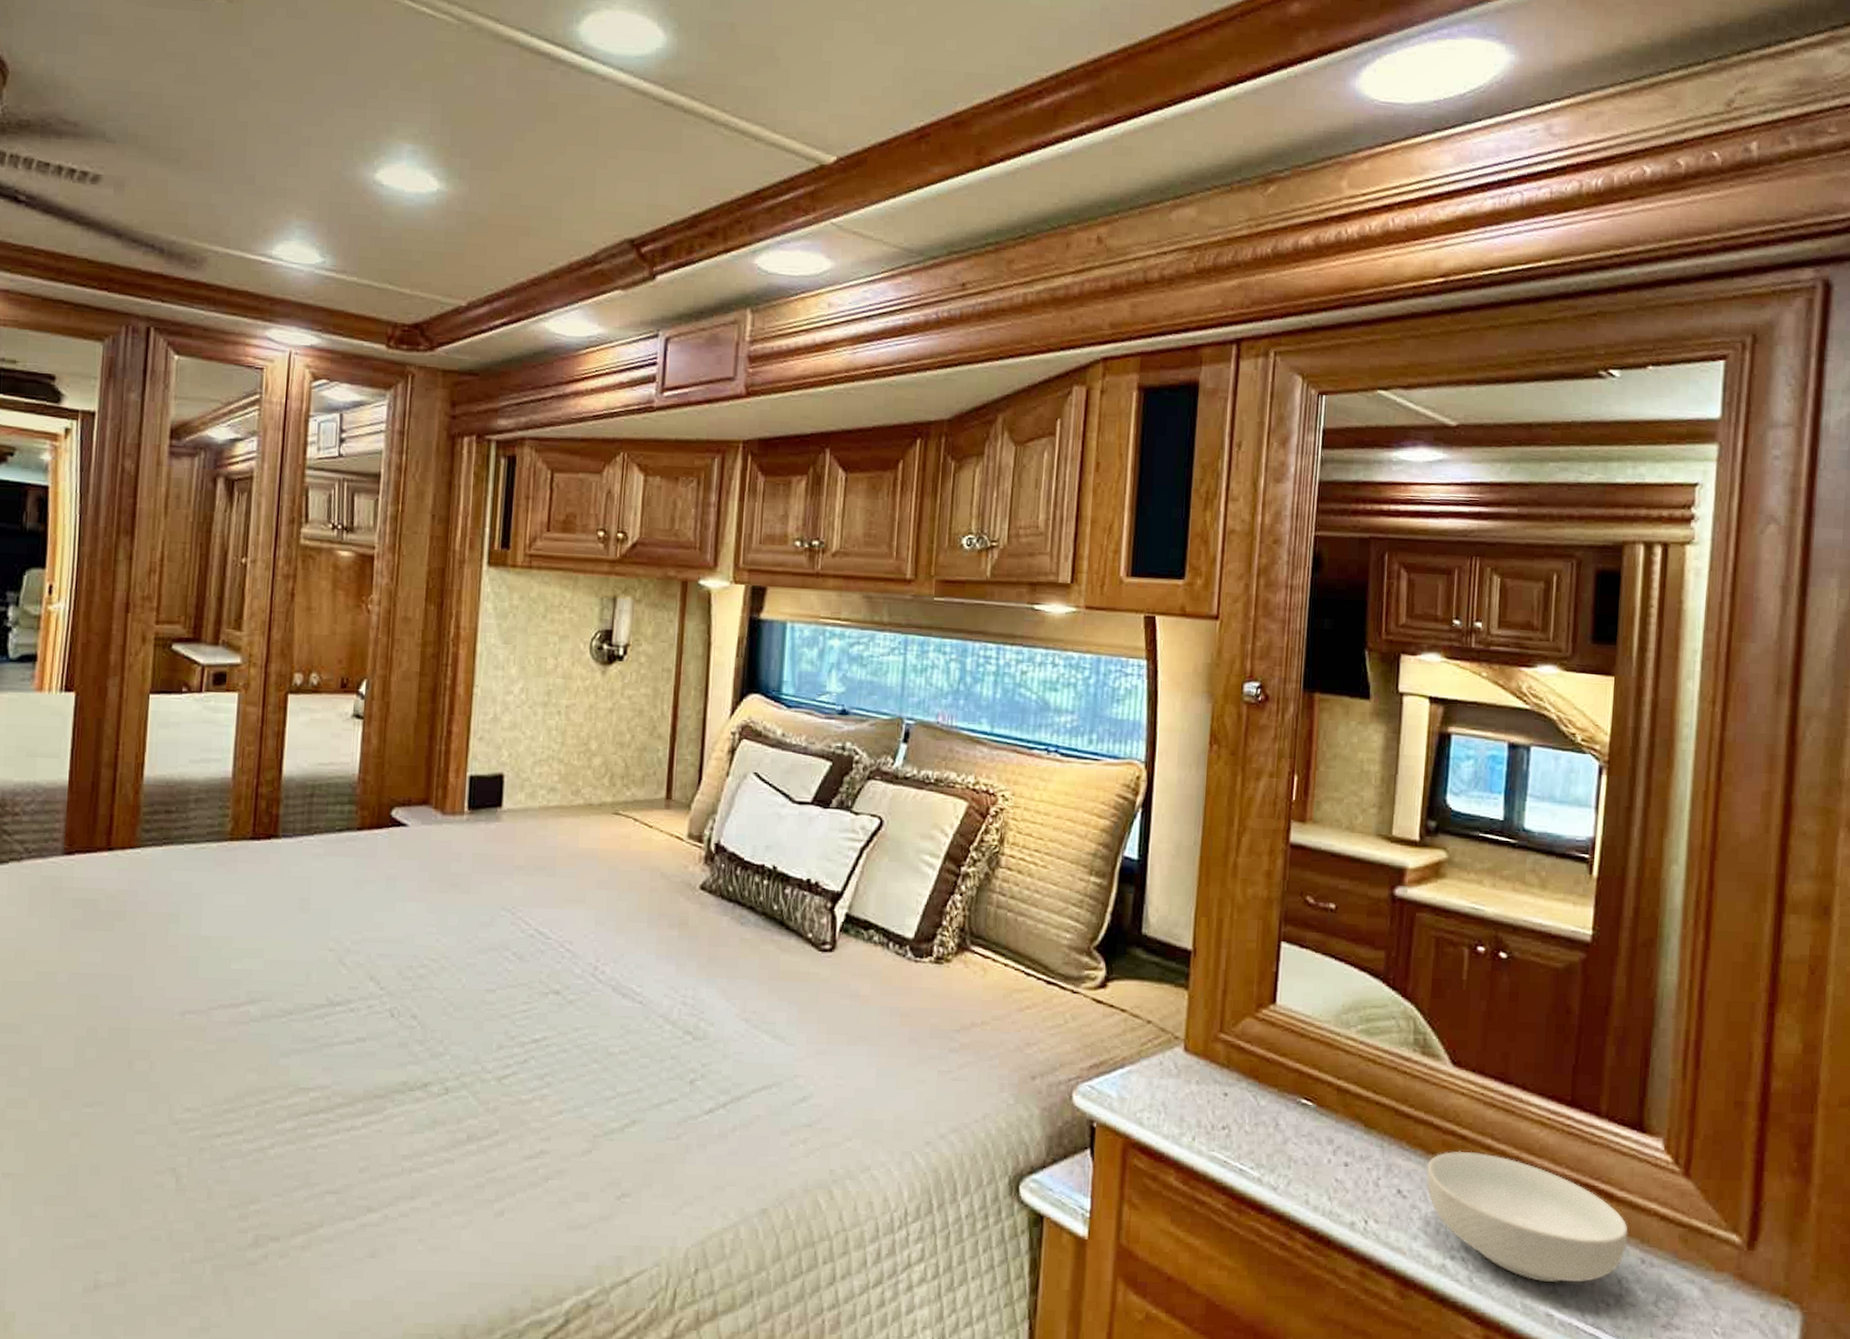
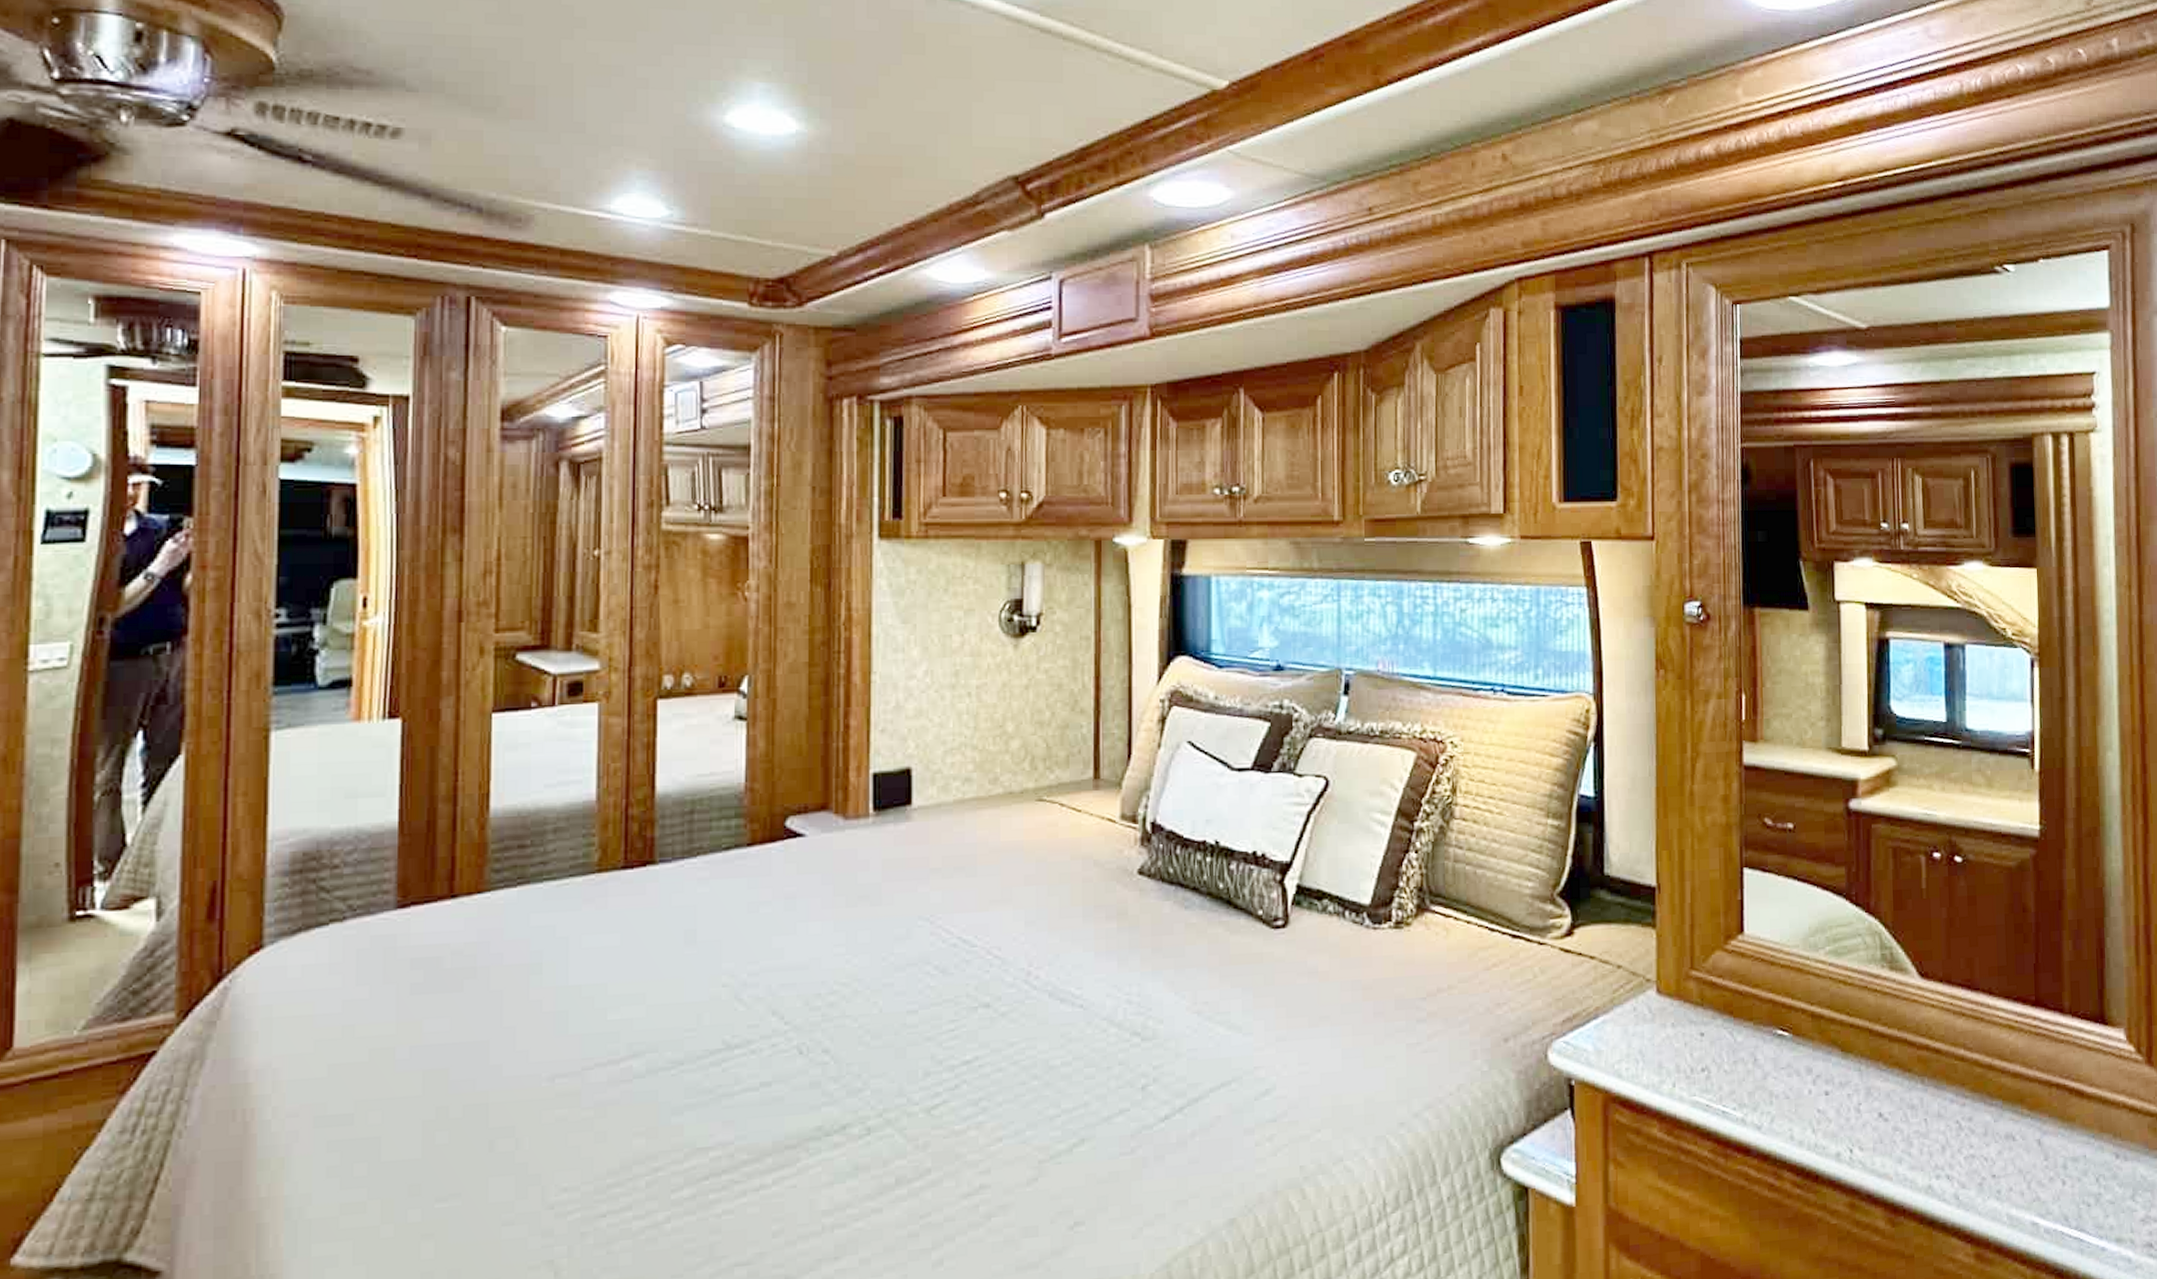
cereal bowl: present [1425,1151,1628,1283] -> none [1904,1064,2101,1190]

